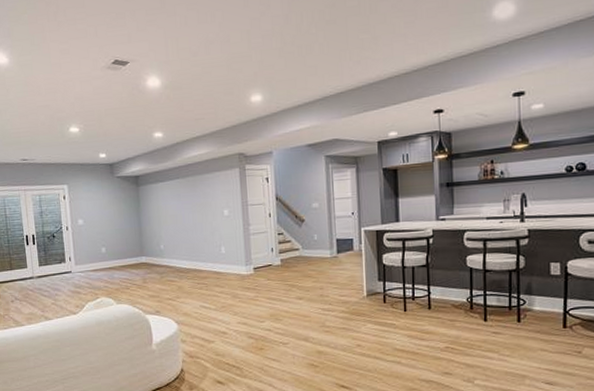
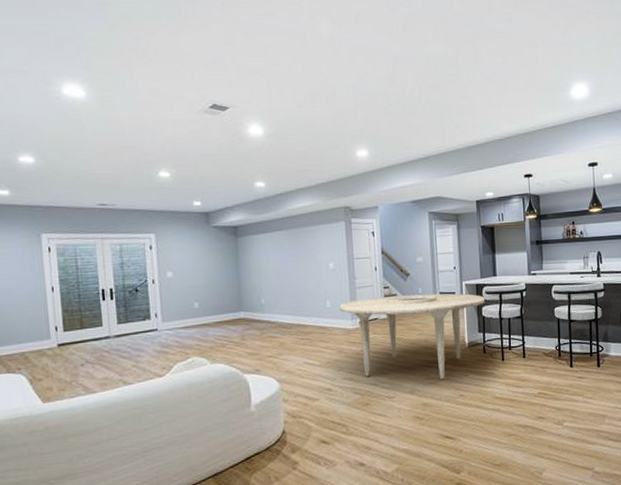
dining table: none [234,240,387,329] -> present [339,293,486,380]

